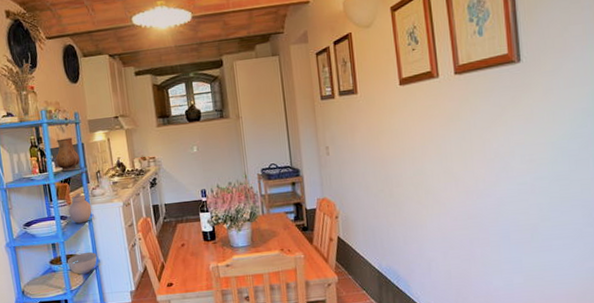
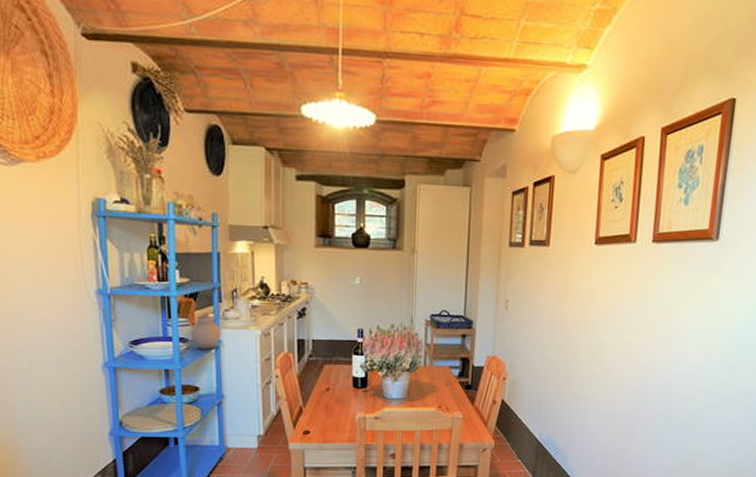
ceramic pitcher: present [55,137,80,171] -> none [181,242,213,283]
bowl: present [67,252,98,276] -> none [182,385,222,411]

